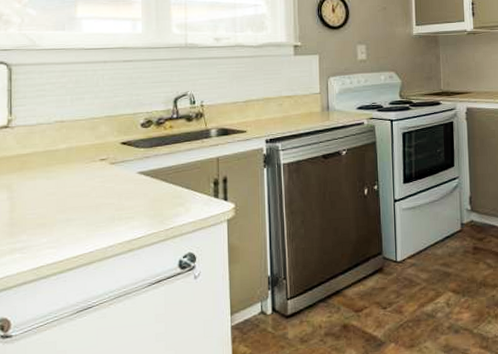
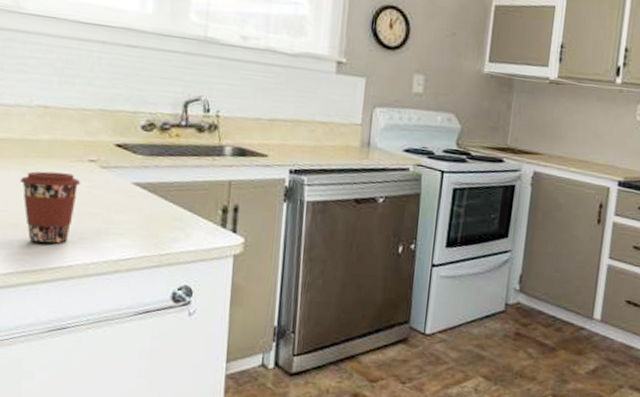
coffee cup: none [45,173,95,237] -> present [20,171,81,244]

